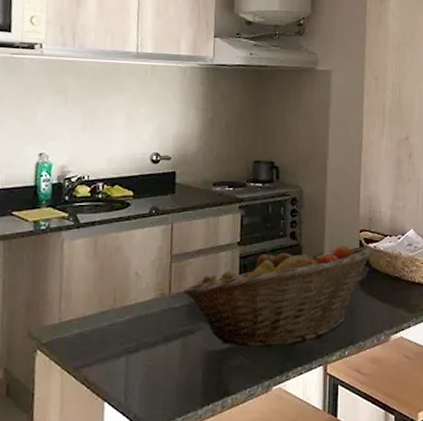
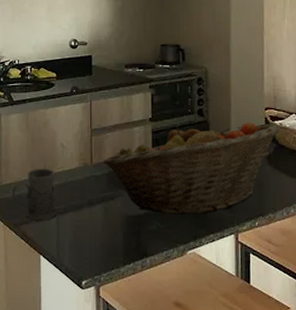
mug: none [72,300,126,362] -> present [12,168,56,221]

